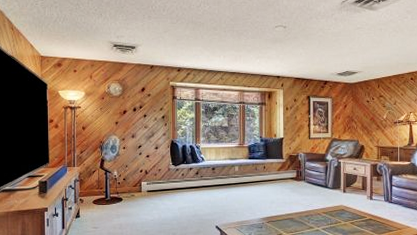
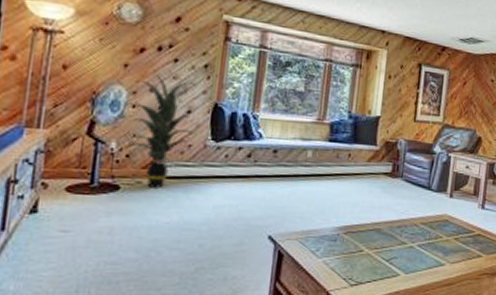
indoor plant: none [120,125,163,198] -> present [124,72,197,188]

